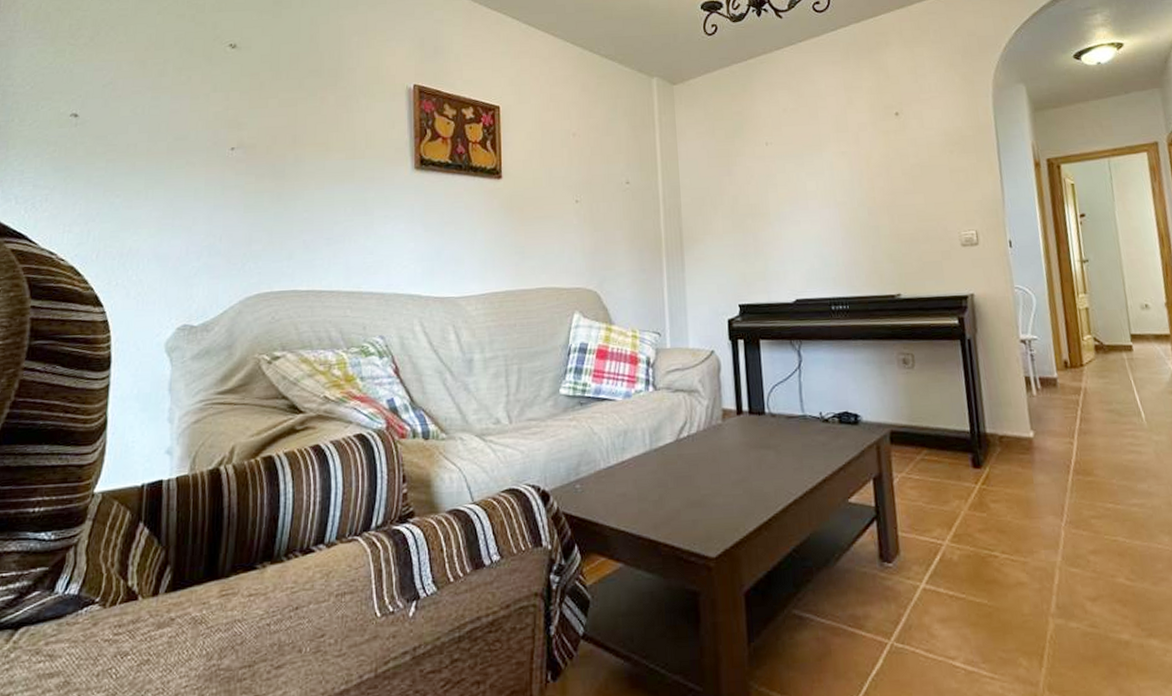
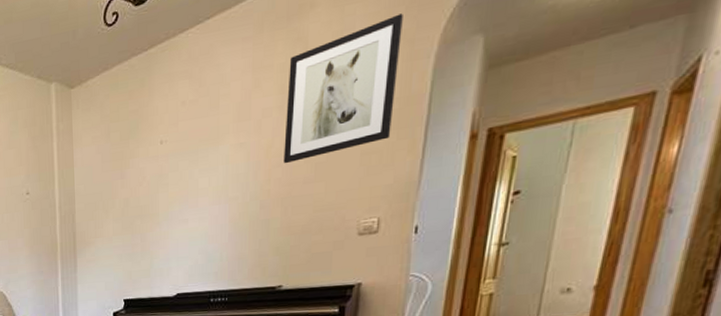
wall art: none [875,60,971,175] -> present [283,13,403,164]

